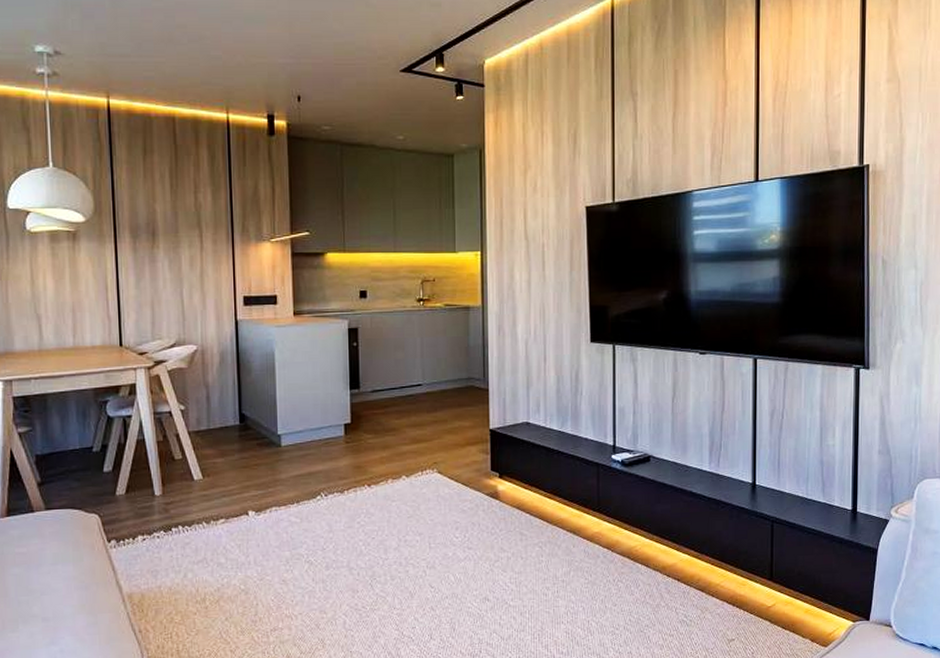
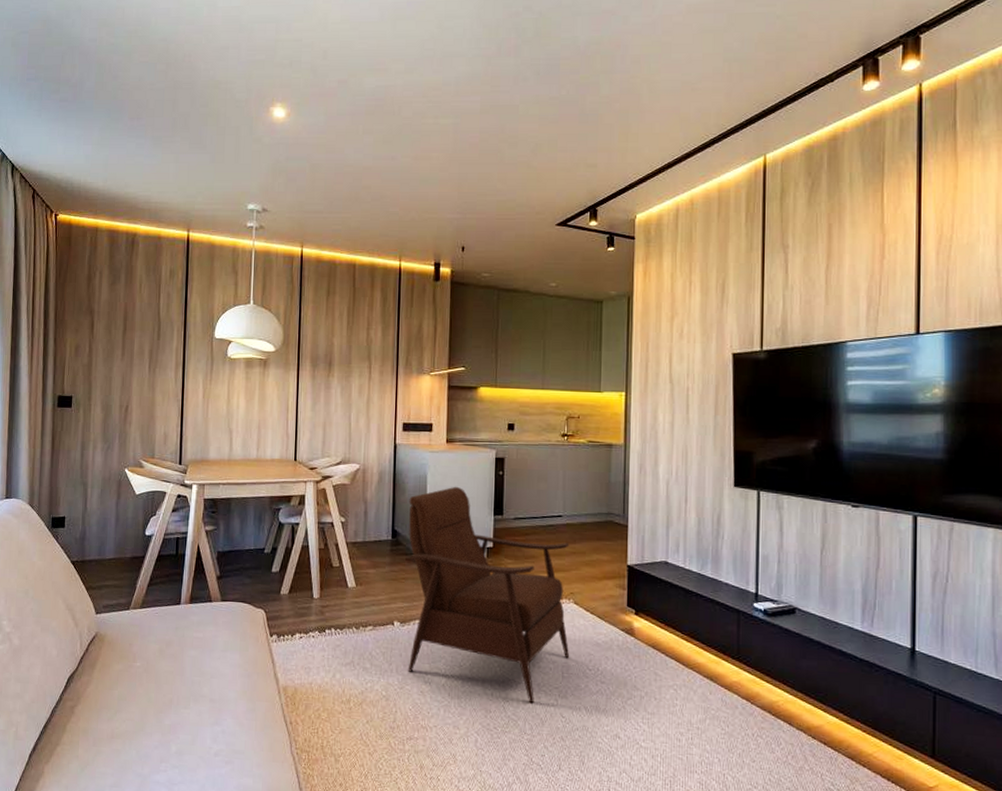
armchair: none [256,361,436,578] -> present [407,486,570,704]

